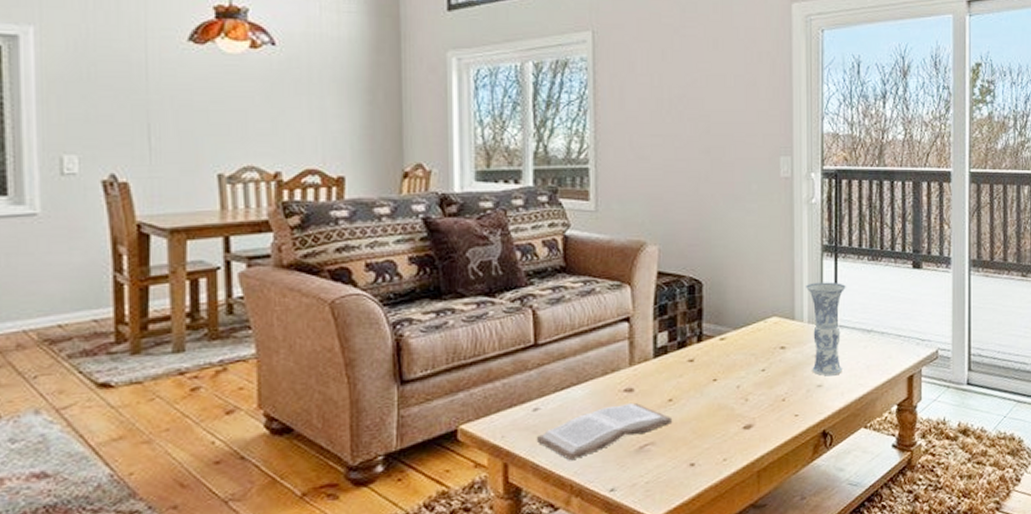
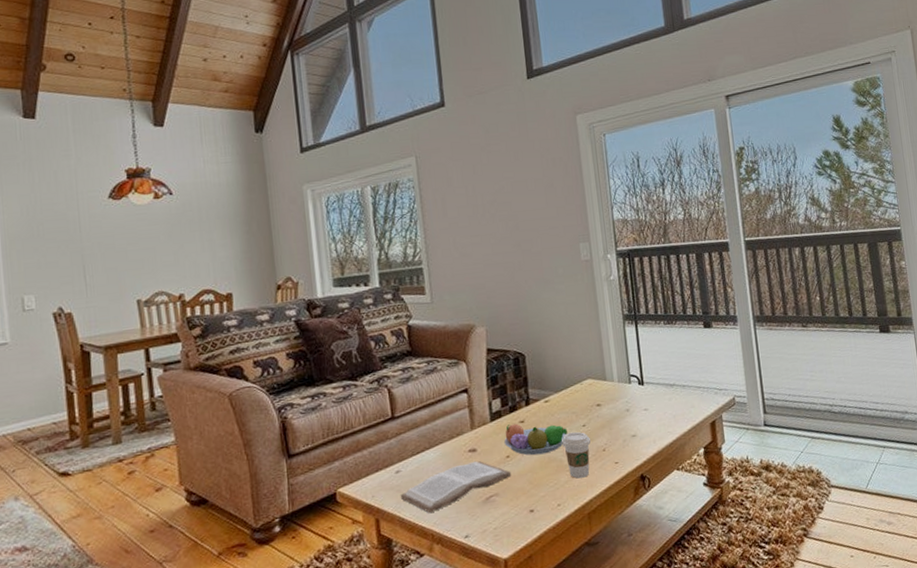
fruit bowl: none [668,362,743,401] -> present [504,423,567,455]
coffee cup: none [736,376,769,431] -> present [562,431,591,479]
vase: present [805,282,846,376] -> none [612,345,652,427]

